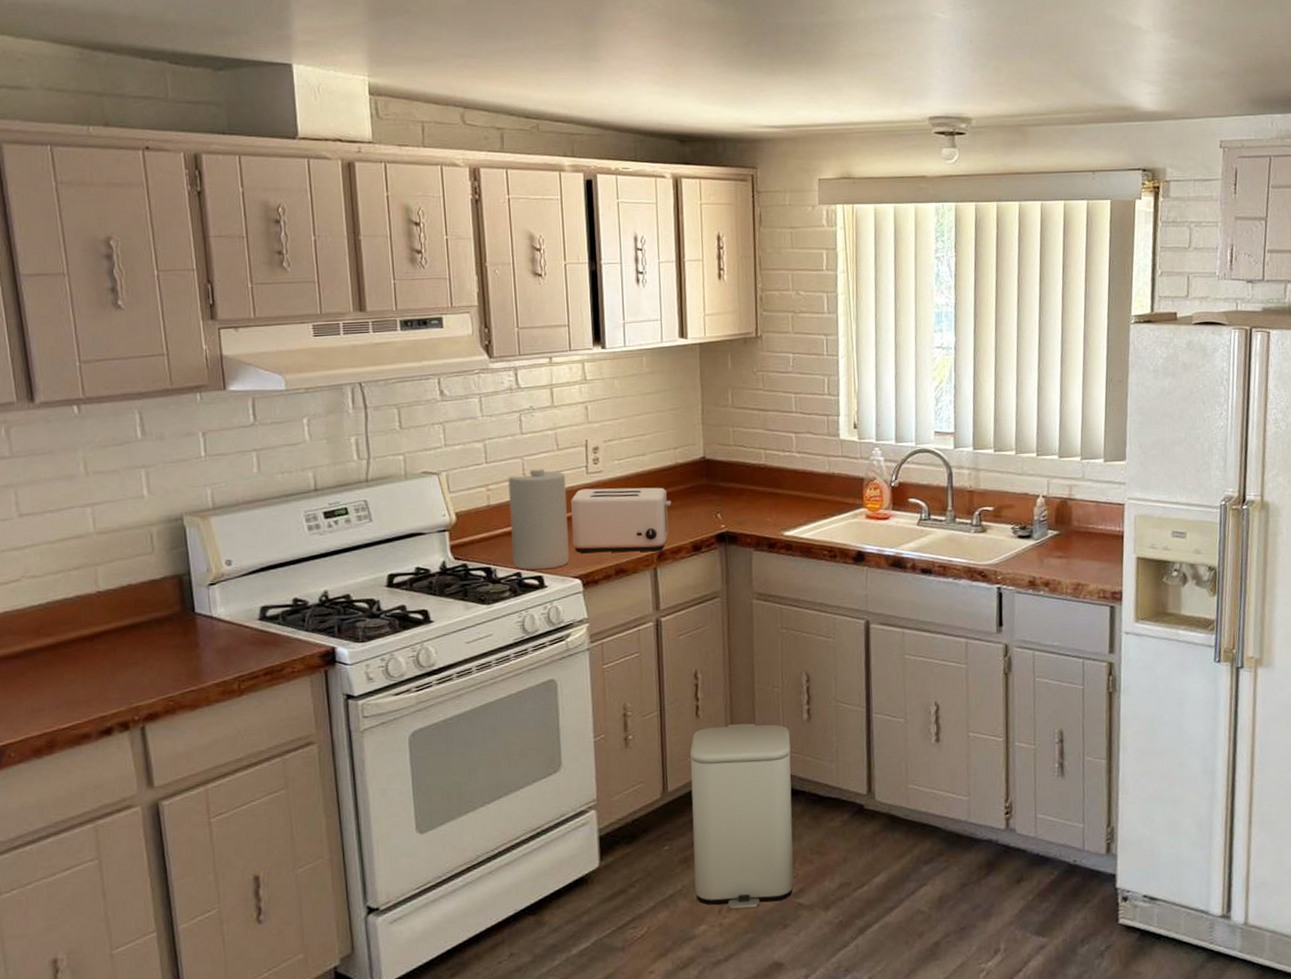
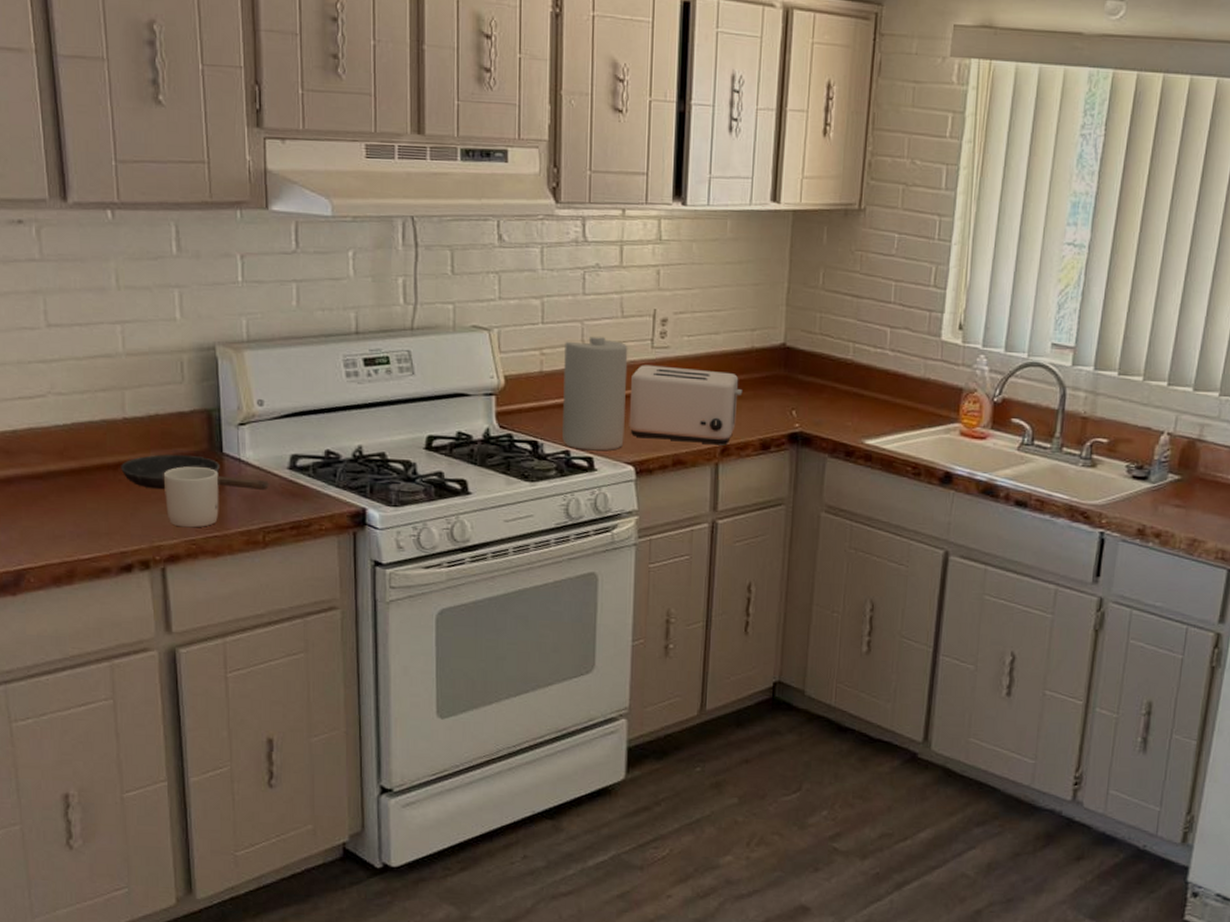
frying pan: none [96,618,243,654] -> present [121,454,270,490]
mug: none [138,627,195,687] -> present [163,466,219,528]
pedal bin: present [689,723,794,910] -> none [724,646,845,846]

